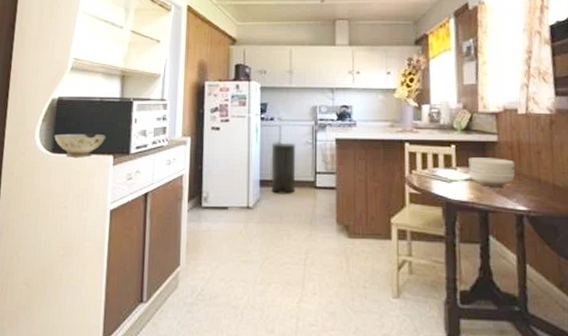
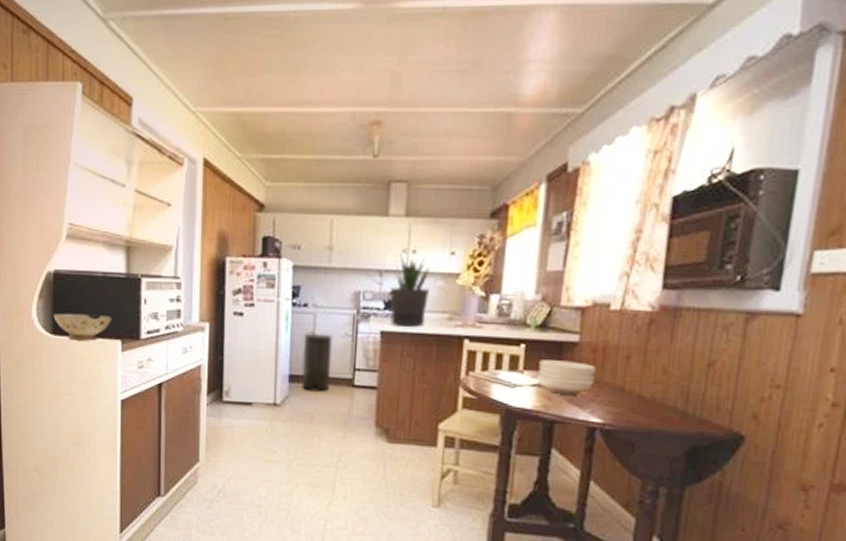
planter: none [340,75,373,135] -> present [389,254,431,328]

